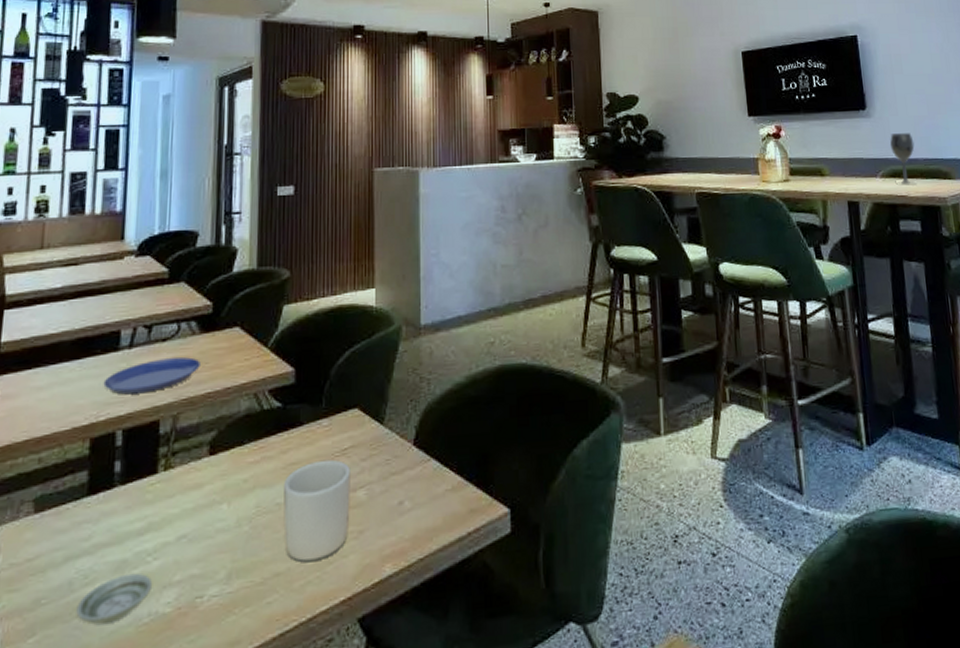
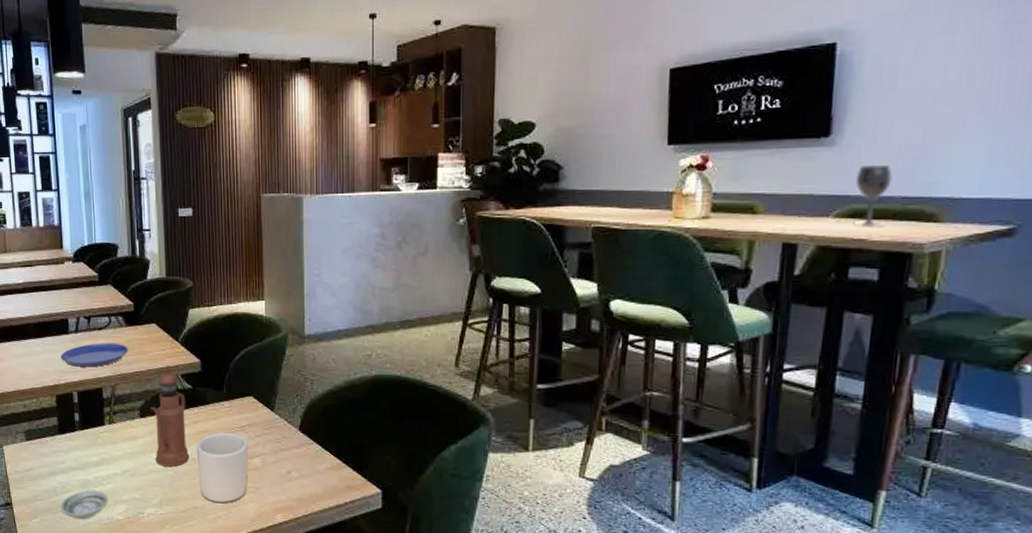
coffeepot: none [223,379,273,521] -> present [150,365,189,467]

